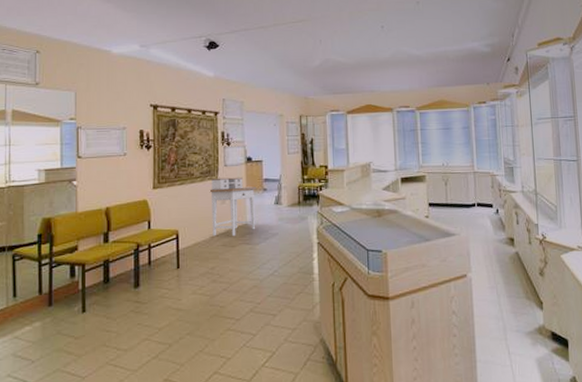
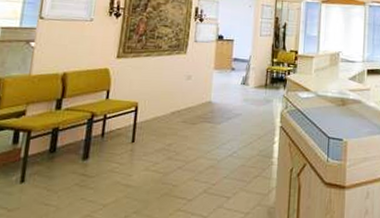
desk: present [209,177,258,236] -> none [173,52,226,113]

